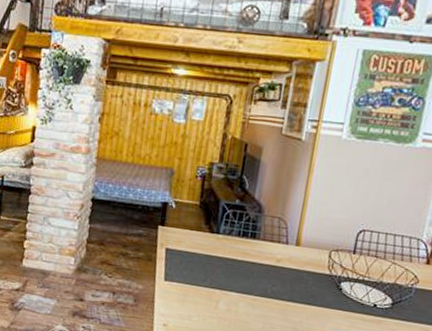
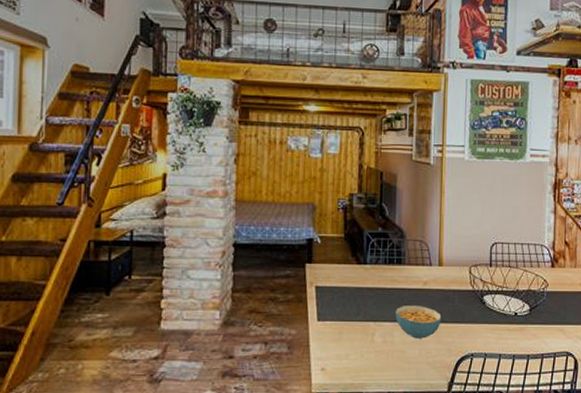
cereal bowl: none [242,279,292,314] -> present [395,304,442,339]

